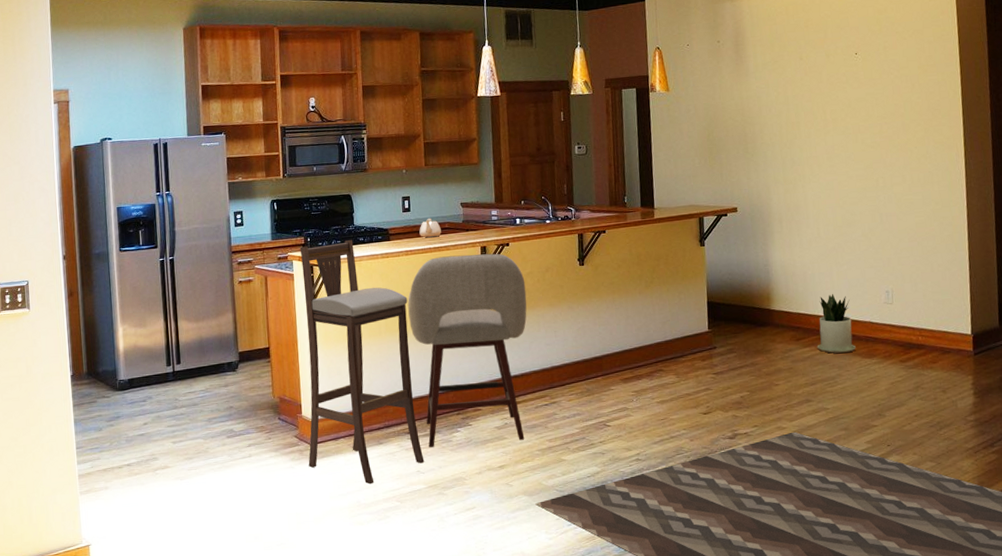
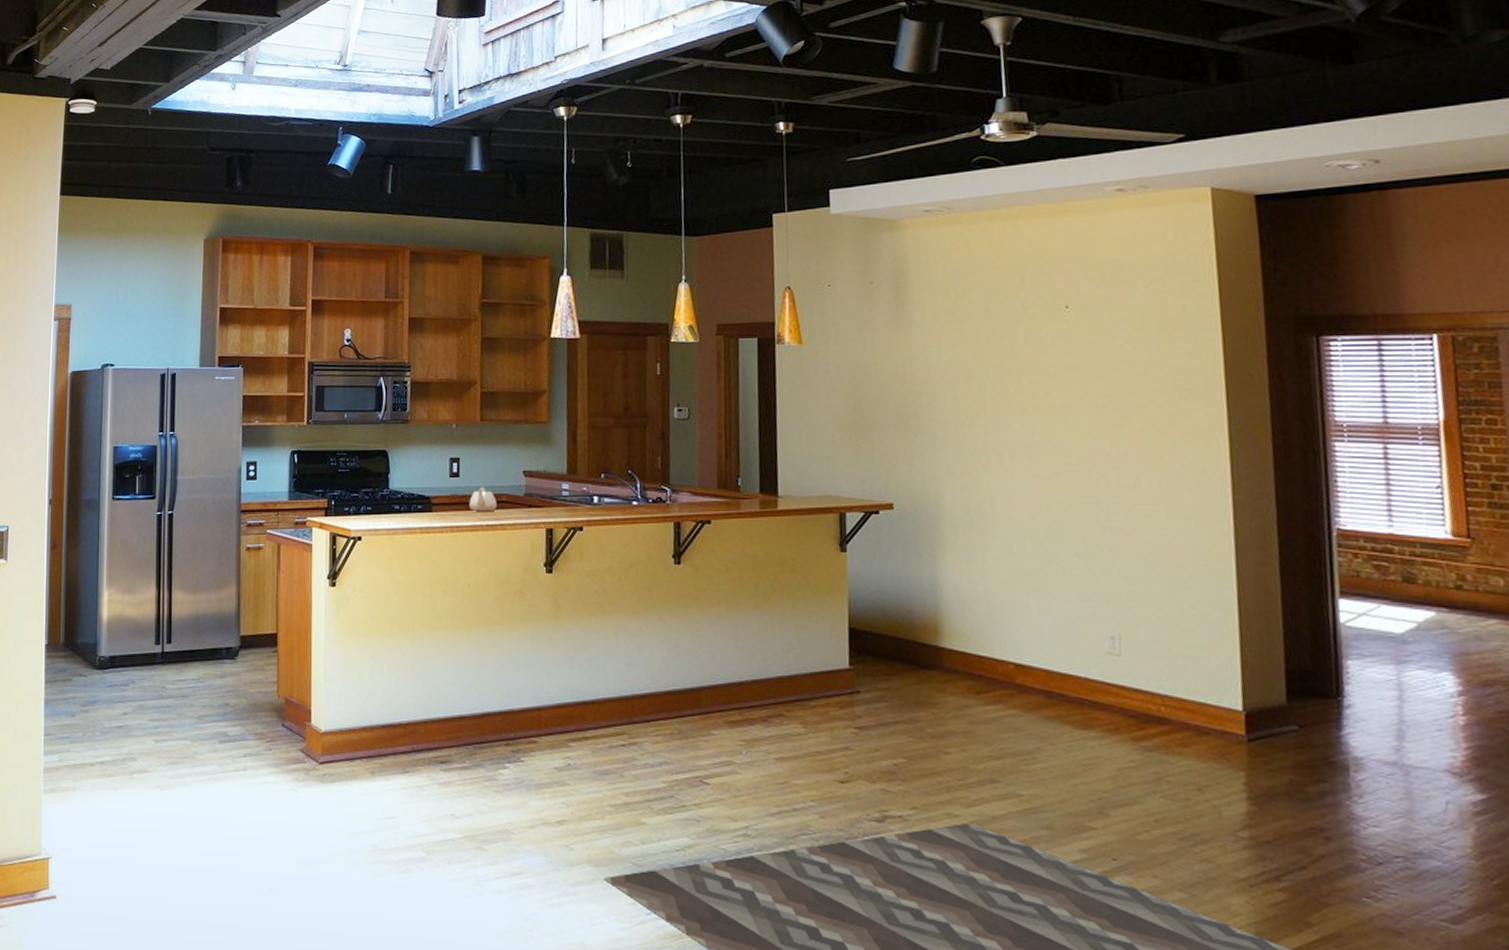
bar stool: present [299,239,425,485] -> none [315,506,461,825]
bar stool: present [407,253,527,447] -> none [450,537,603,790]
planter: present [817,293,857,354] -> none [1006,632,1066,719]

